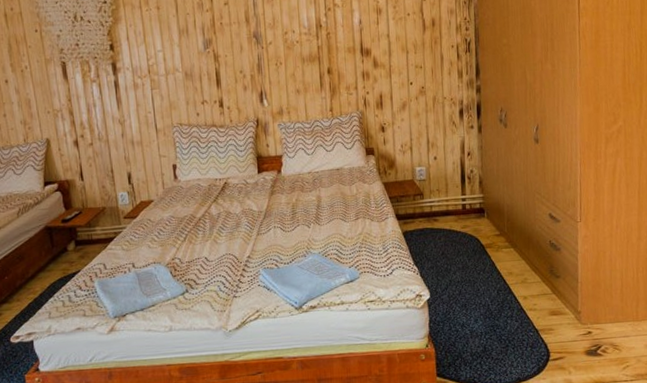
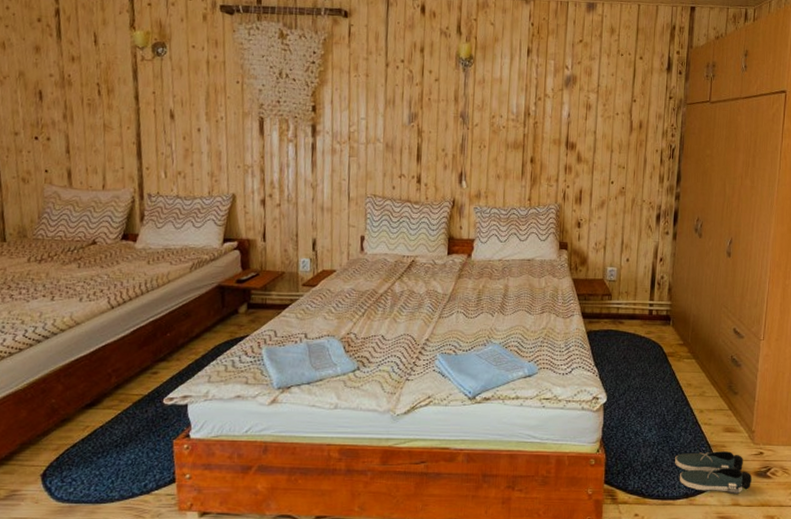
shoe: none [504,334,583,375] -> present [675,451,752,494]

